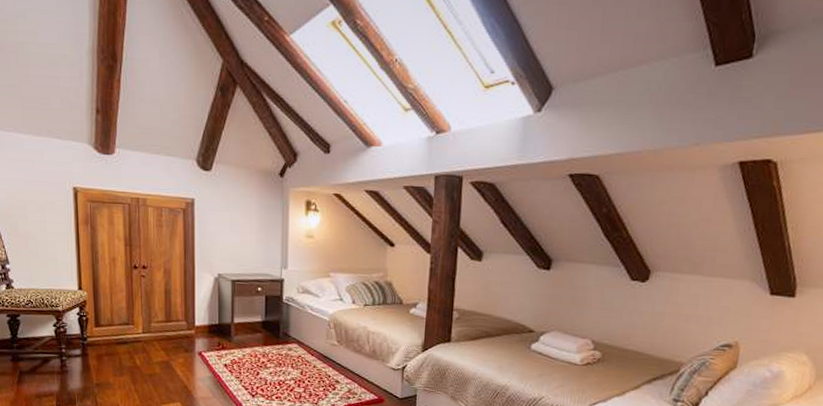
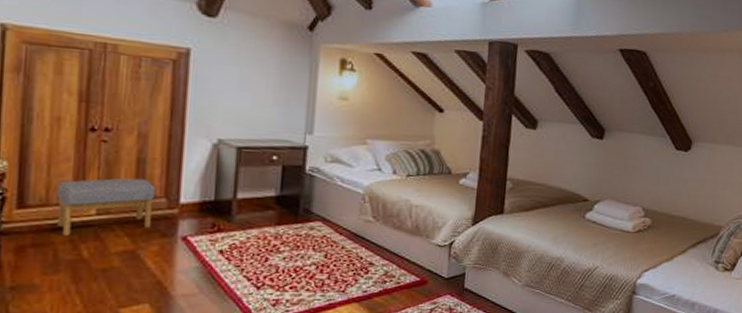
footstool: none [117,305,179,349] -> present [56,178,156,236]

